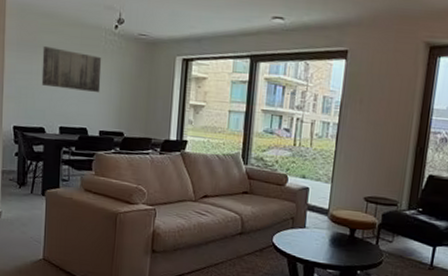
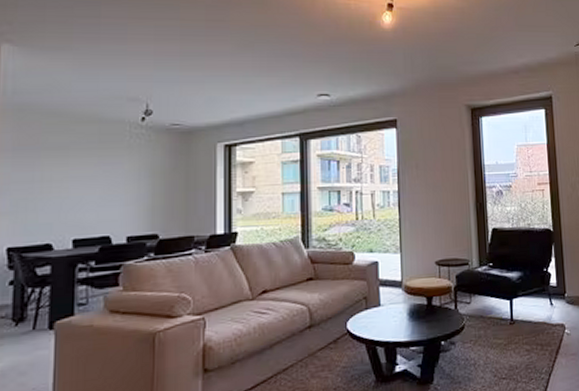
wall art: present [41,45,102,92] -> none [47,147,127,195]

